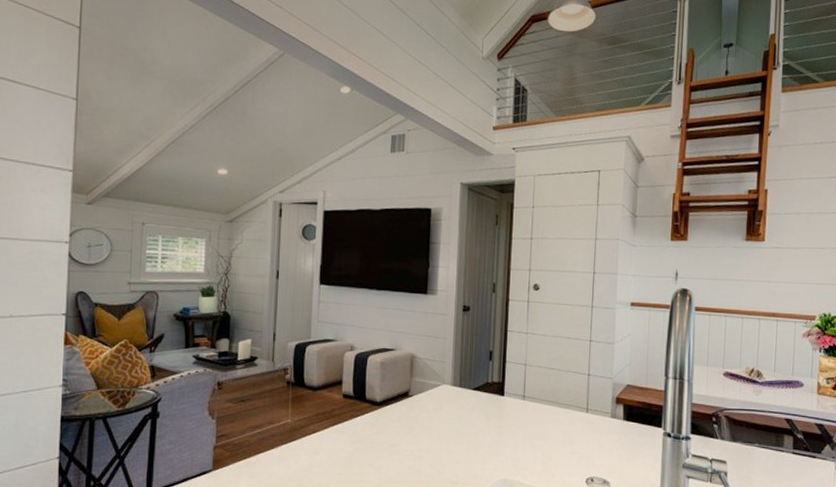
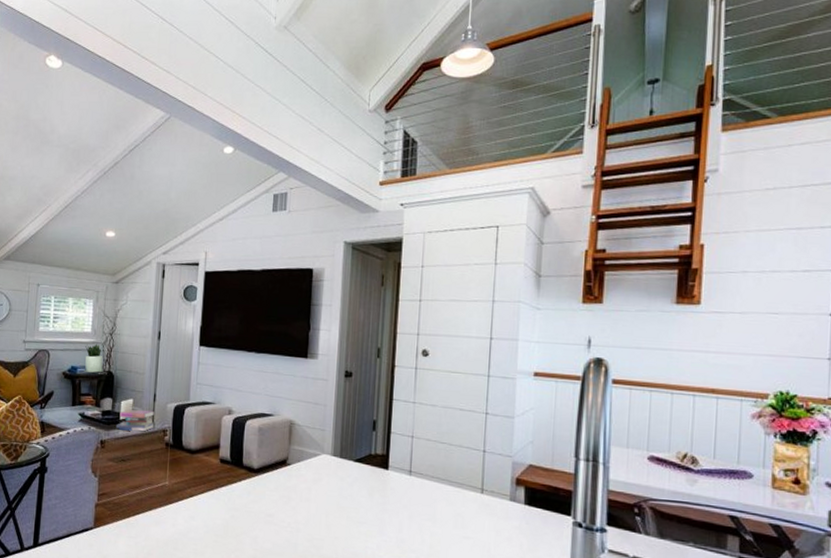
books: none [233,349,274,371] -> present [115,409,154,432]

